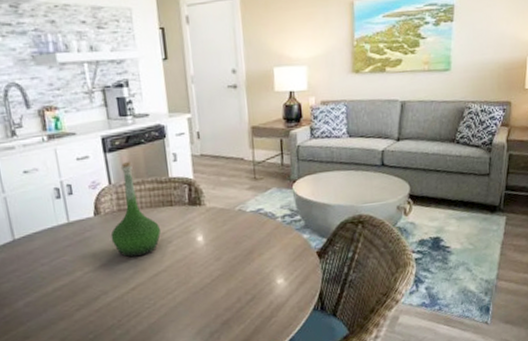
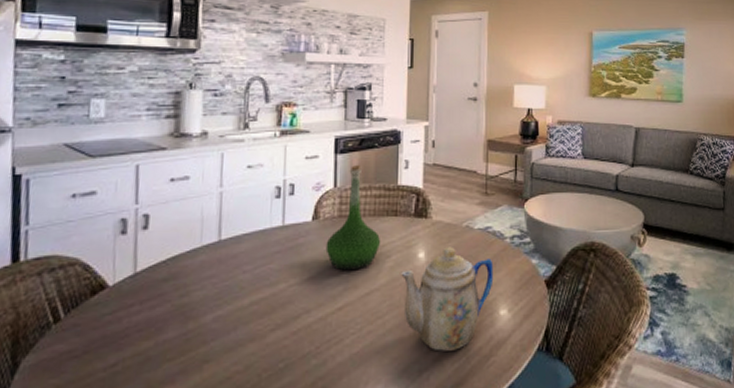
teapot: none [183,229,269,317] -> present [401,246,494,351]

